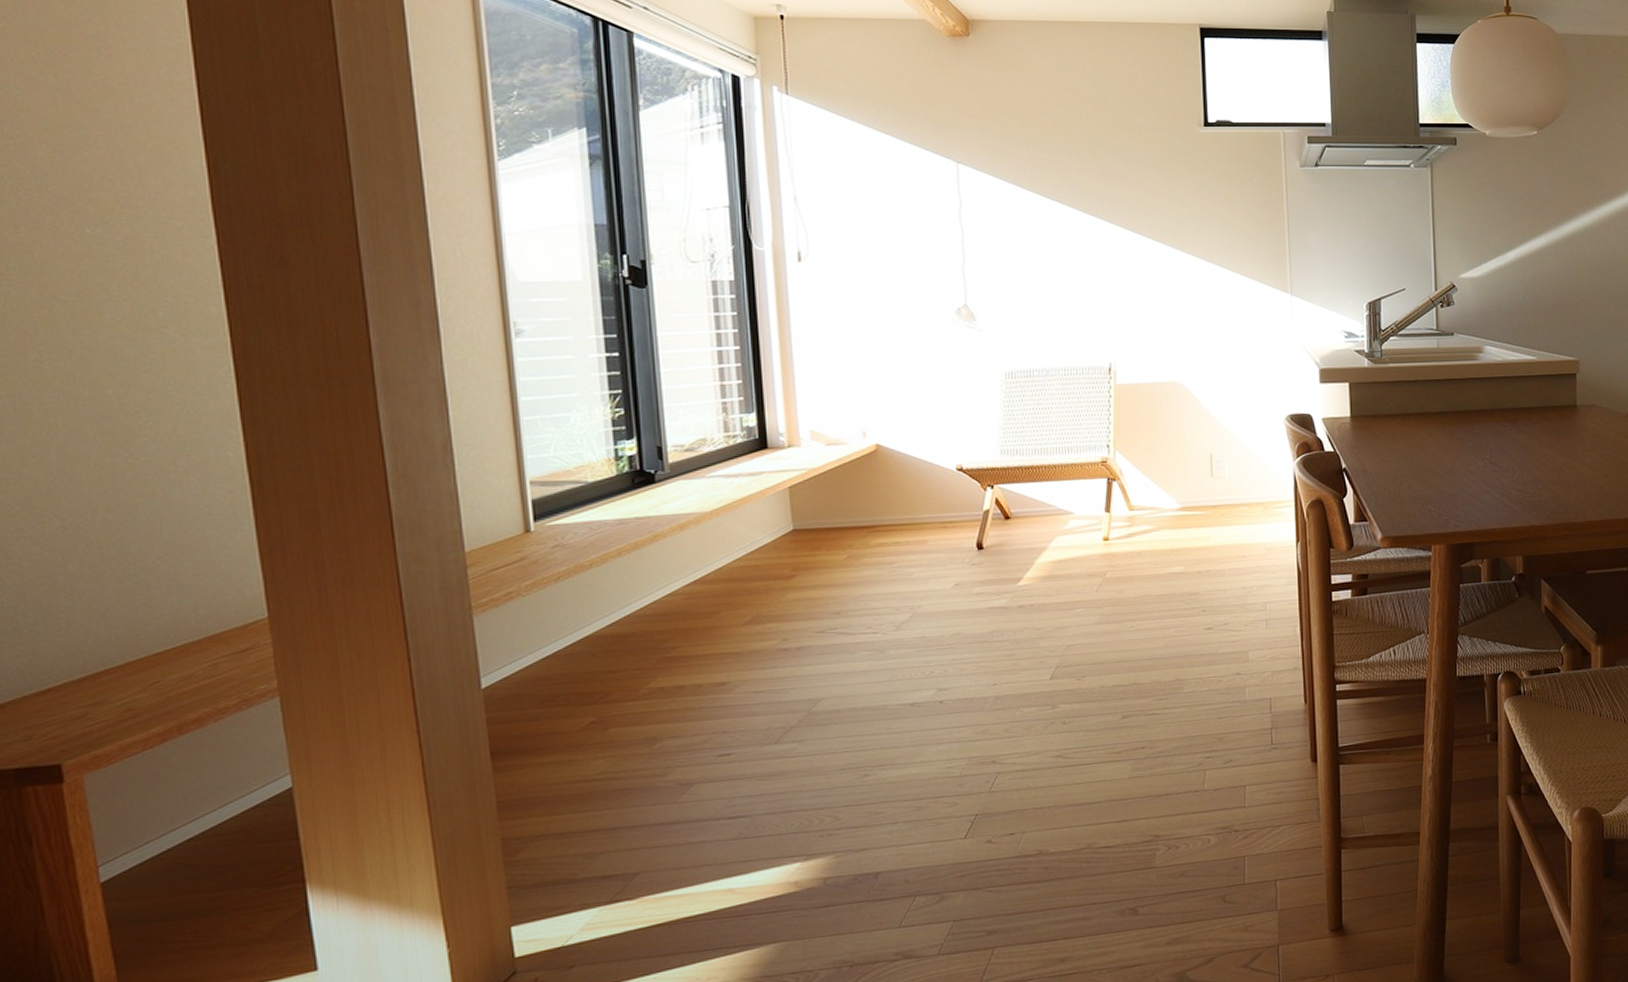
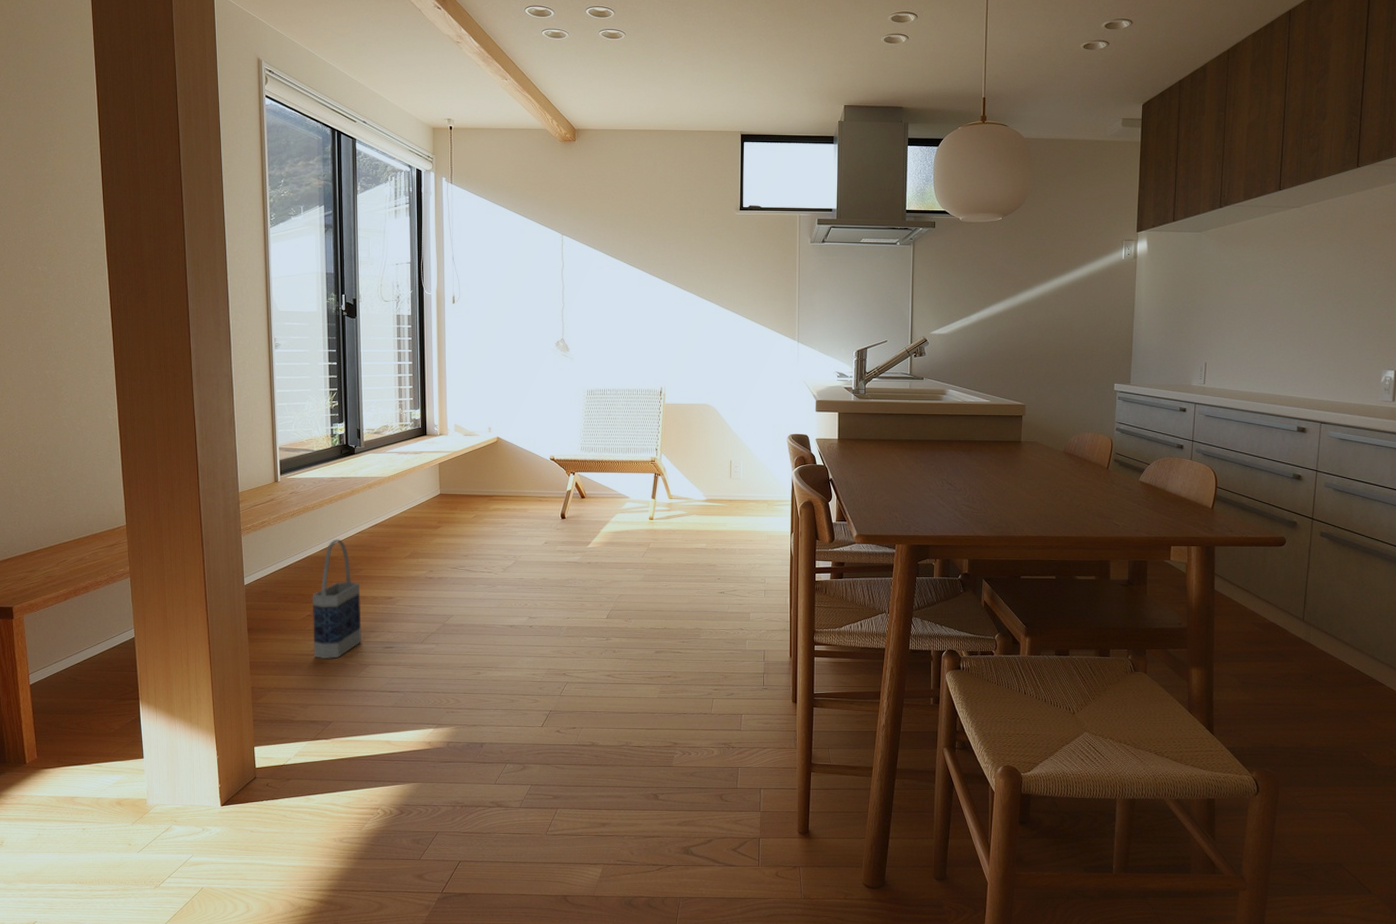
bag: none [596,607,680,784] -> present [312,539,362,659]

